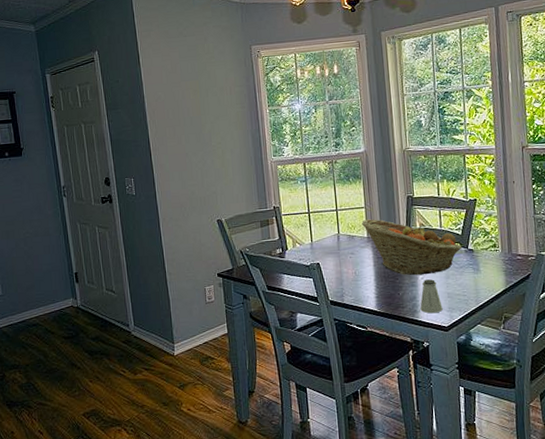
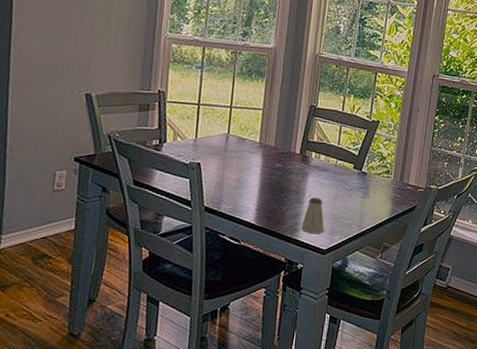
fruit basket: present [362,219,462,276] -> none [256,123,356,193]

